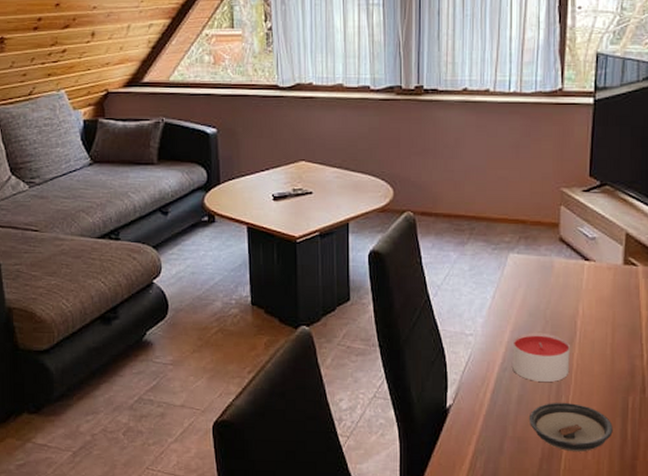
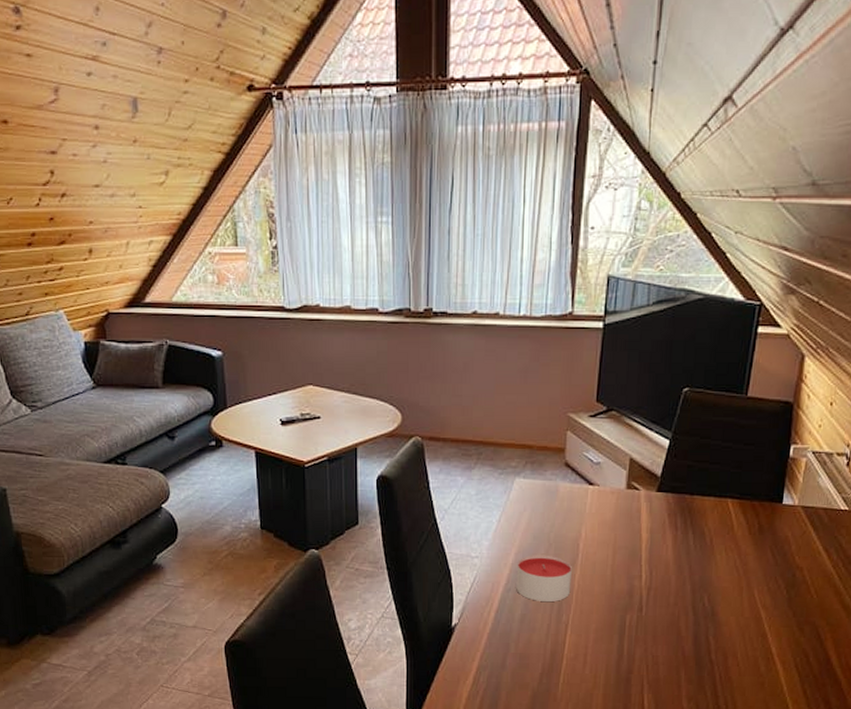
saucer: present [530,403,613,453] -> none [531,621,610,667]

